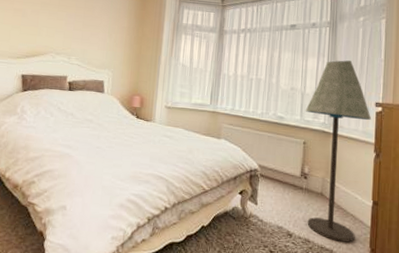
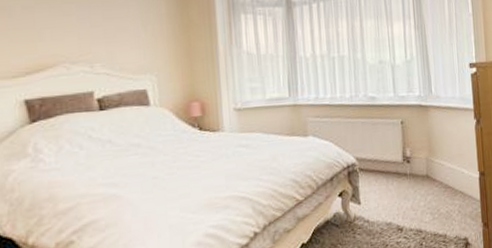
floor lamp: present [305,60,372,243] -> none [398,20,468,224]

